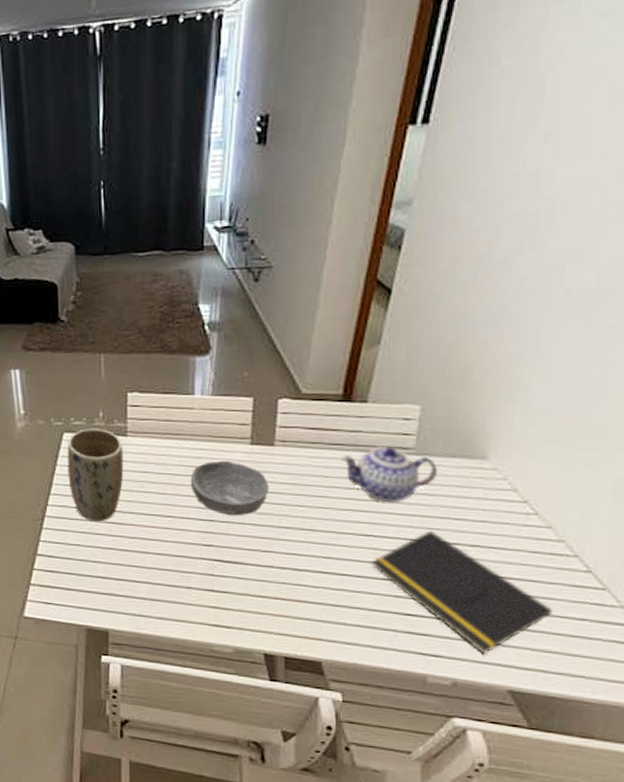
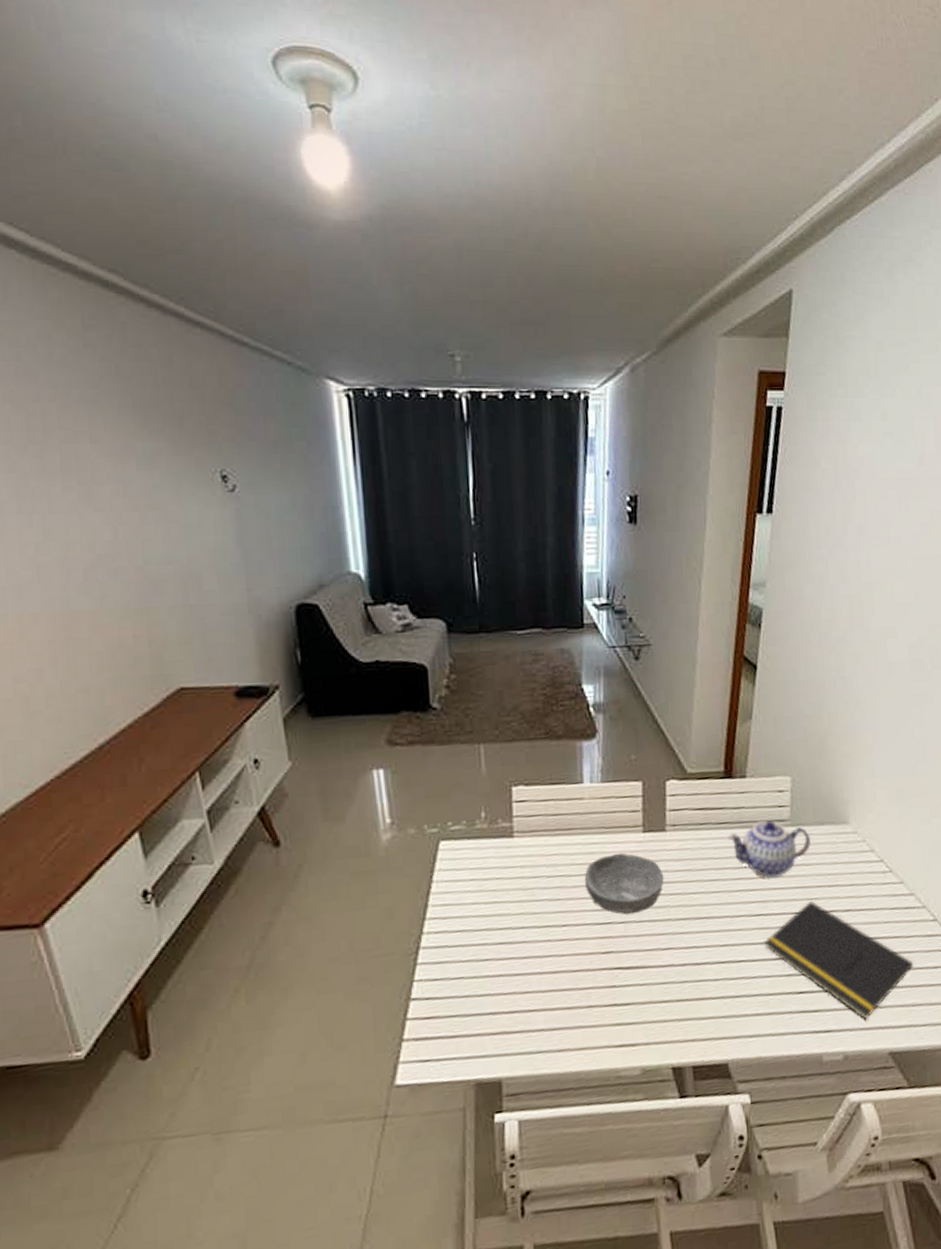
plant pot: present [67,429,124,522] -> none [444,831,512,946]

